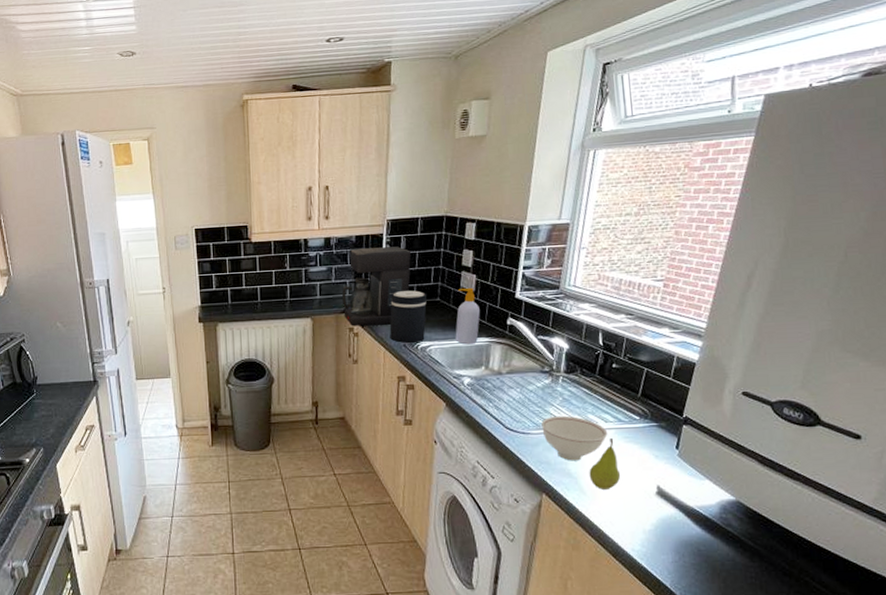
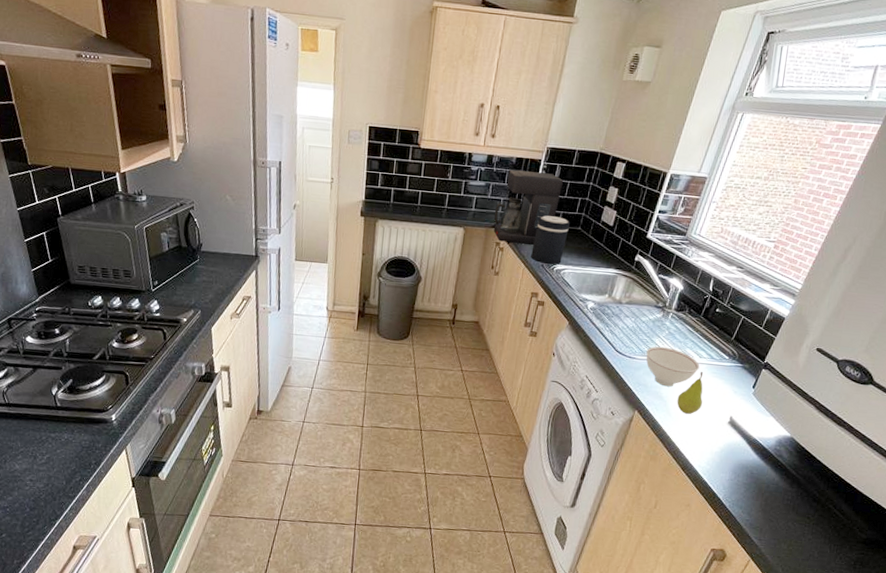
soap bottle: present [455,287,480,345] -> none [587,221,614,274]

